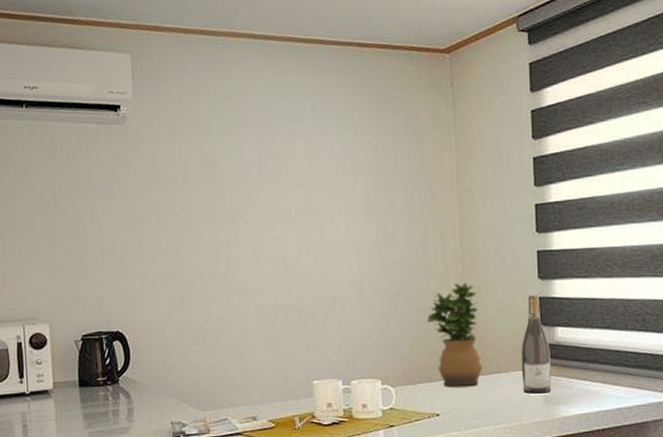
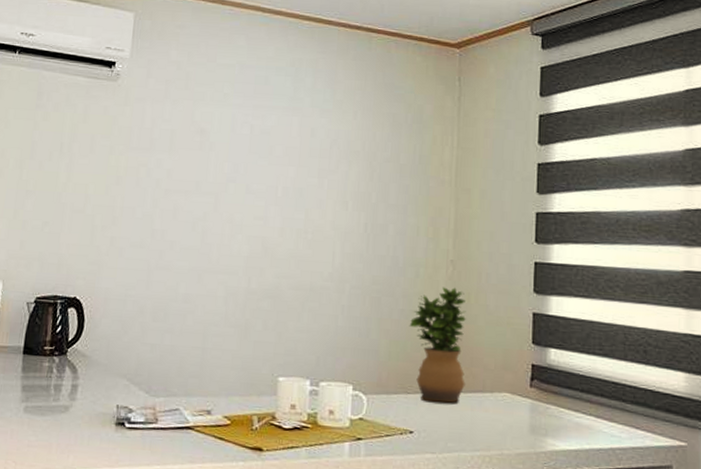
wine bottle: present [521,295,552,395] -> none [507,310,541,423]

